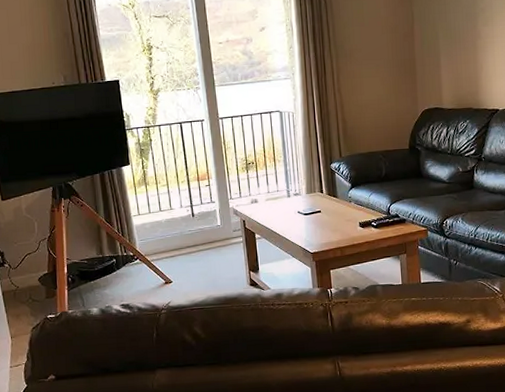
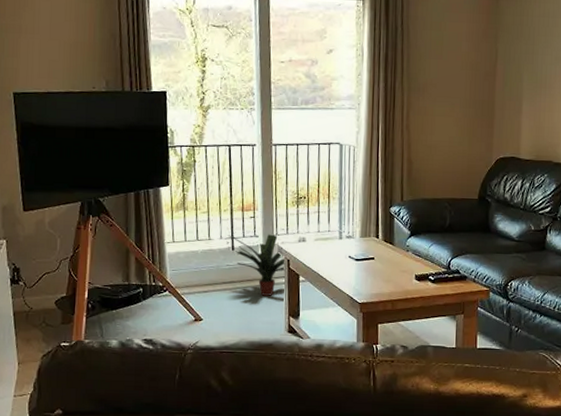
potted plant: none [187,199,243,255] -> present [228,234,287,296]

